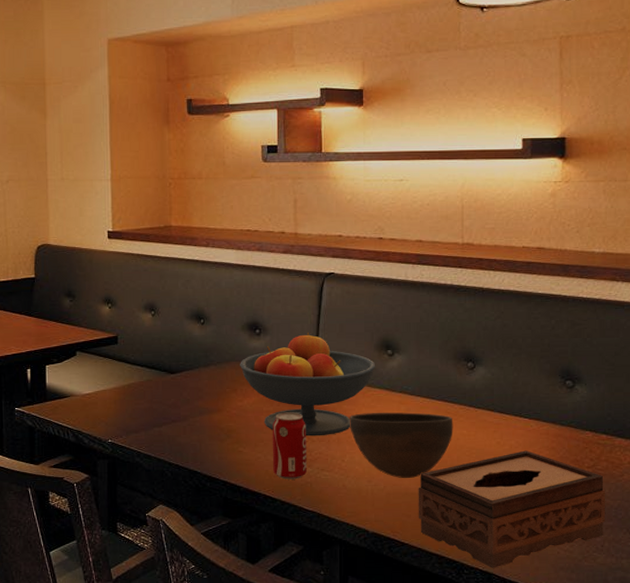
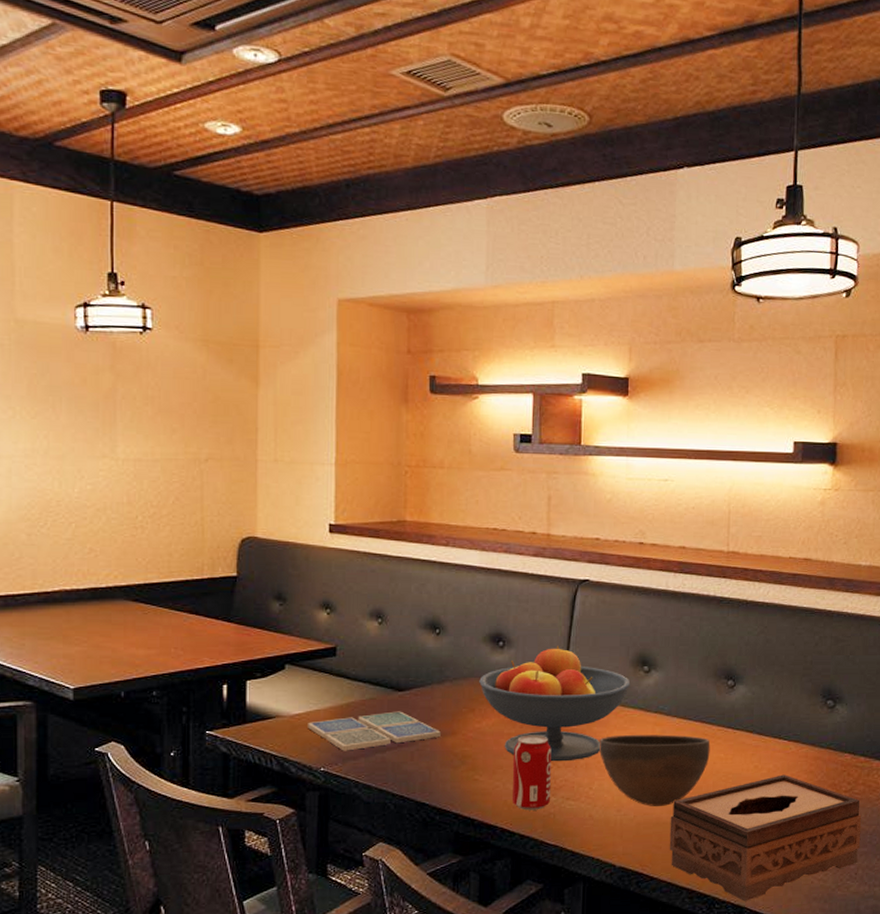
drink coaster: none [97,391,208,426] -> present [308,711,441,751]

